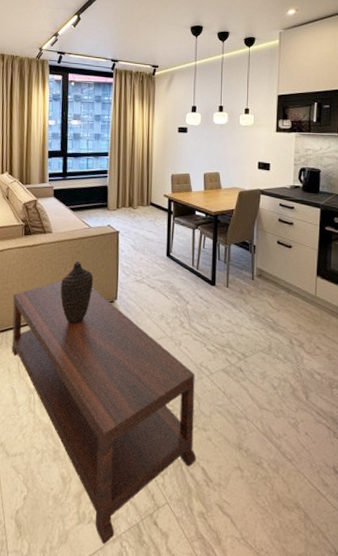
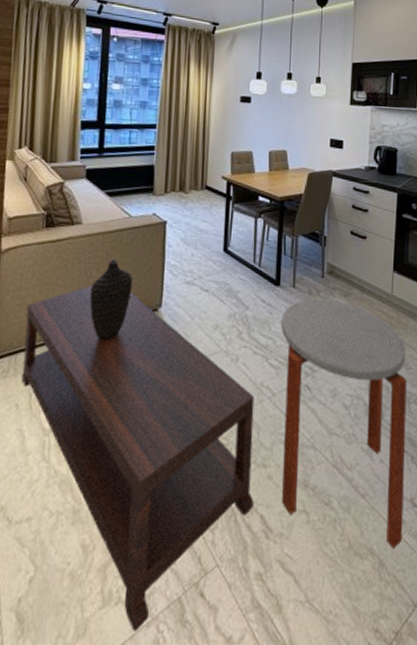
side table: none [217,297,330,506] -> present [281,298,407,549]

